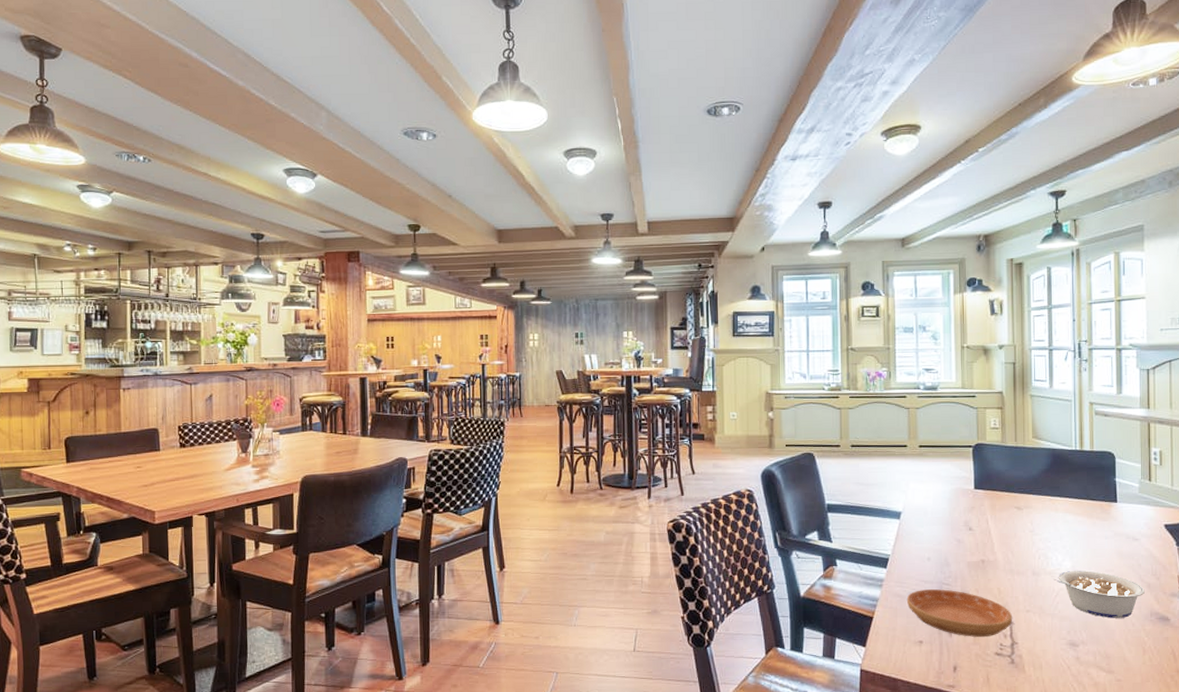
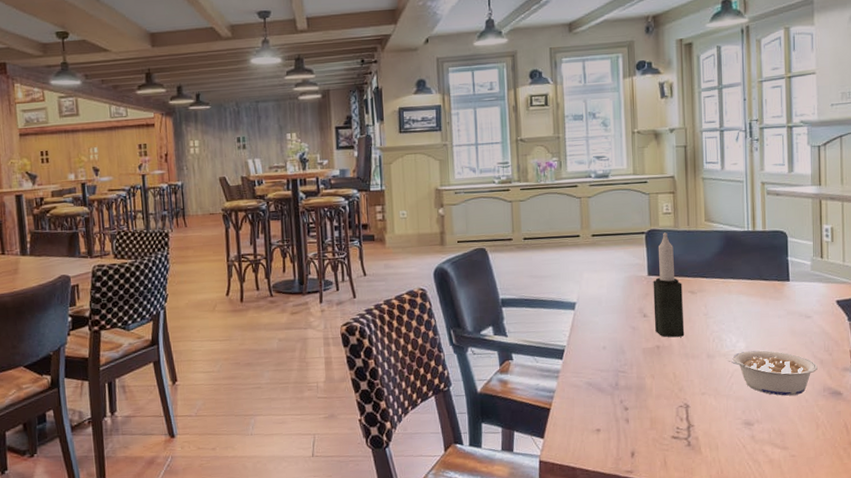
saucer: present [906,589,1013,637] -> none [583,377,689,422]
candle: none [979,447,1010,553] -> present [653,232,685,338]

